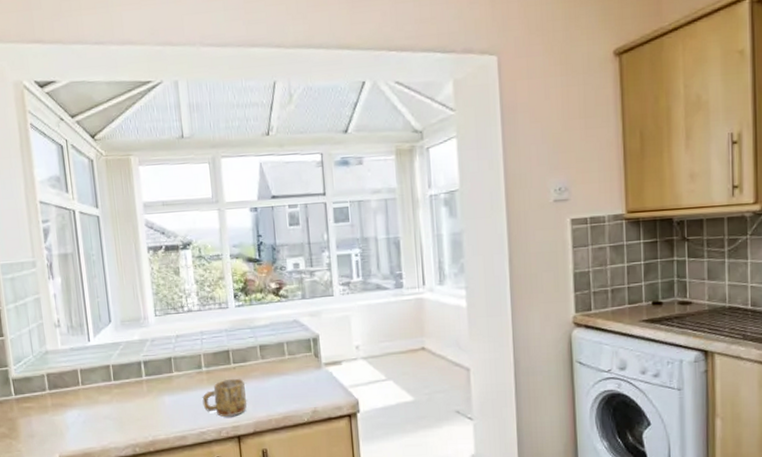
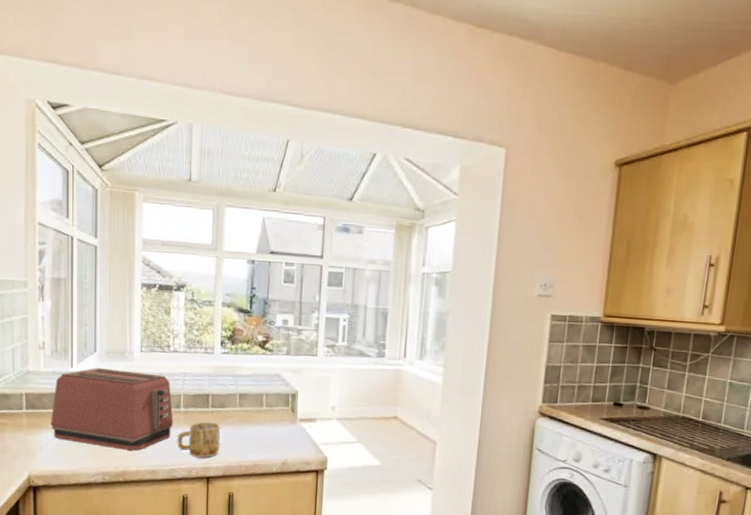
toaster: none [74,337,197,419] -> present [51,367,174,451]

